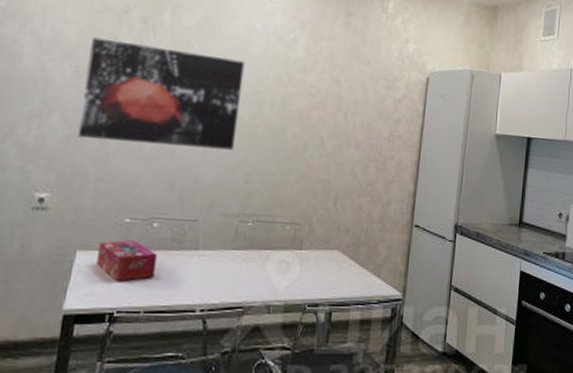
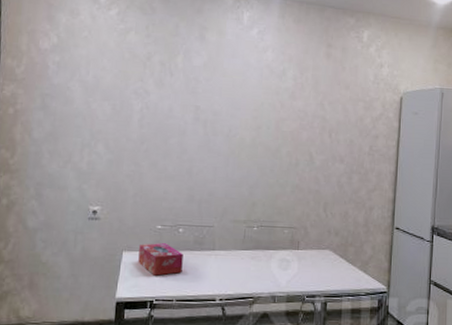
wall art: present [77,37,245,151] -> none [118,80,244,168]

